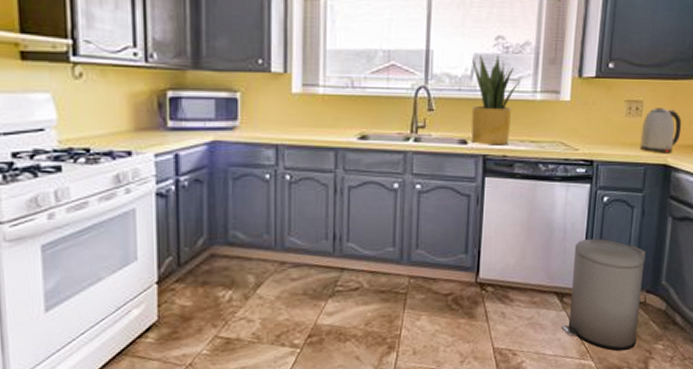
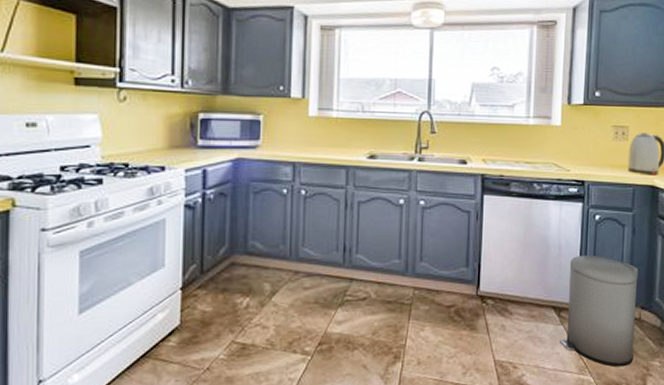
planter: present [470,55,521,145] -> none [470,84,515,166]

